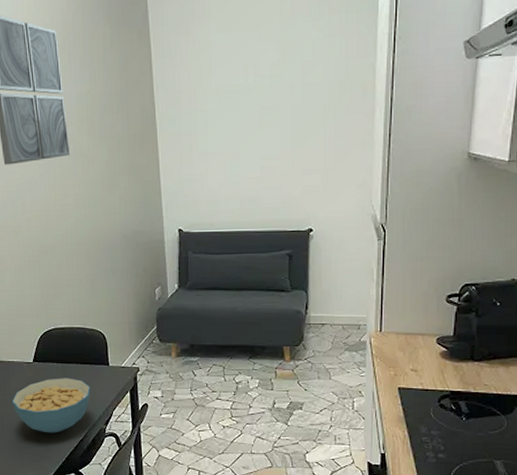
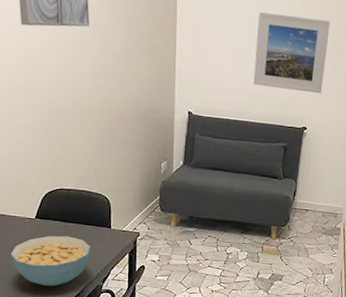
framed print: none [245,104,328,190] -> present [253,11,331,93]

